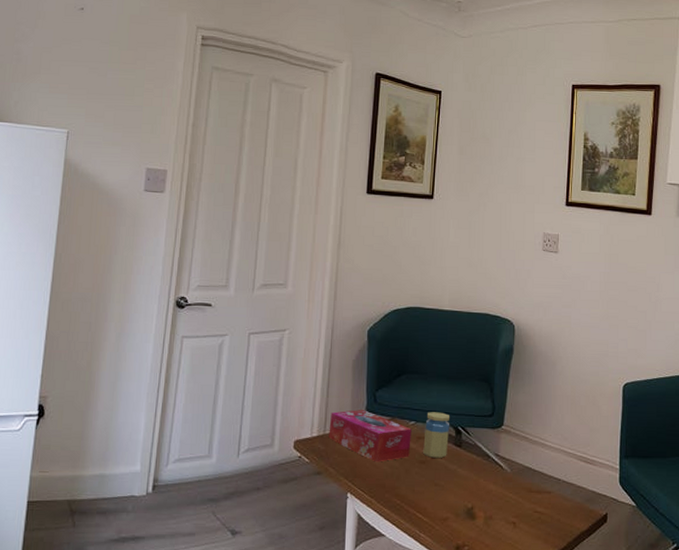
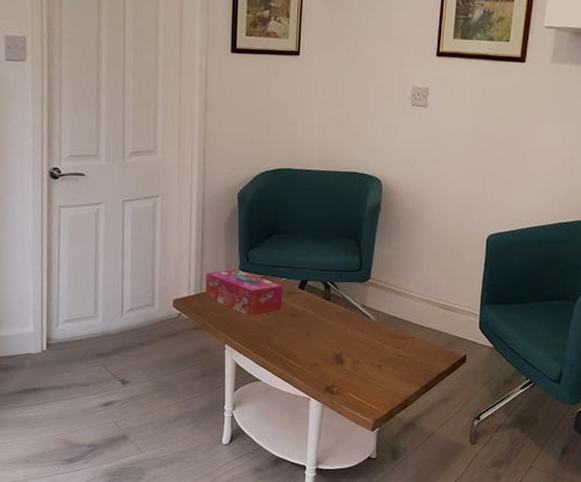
jar: present [423,412,449,458] -> none [294,269,319,311]

